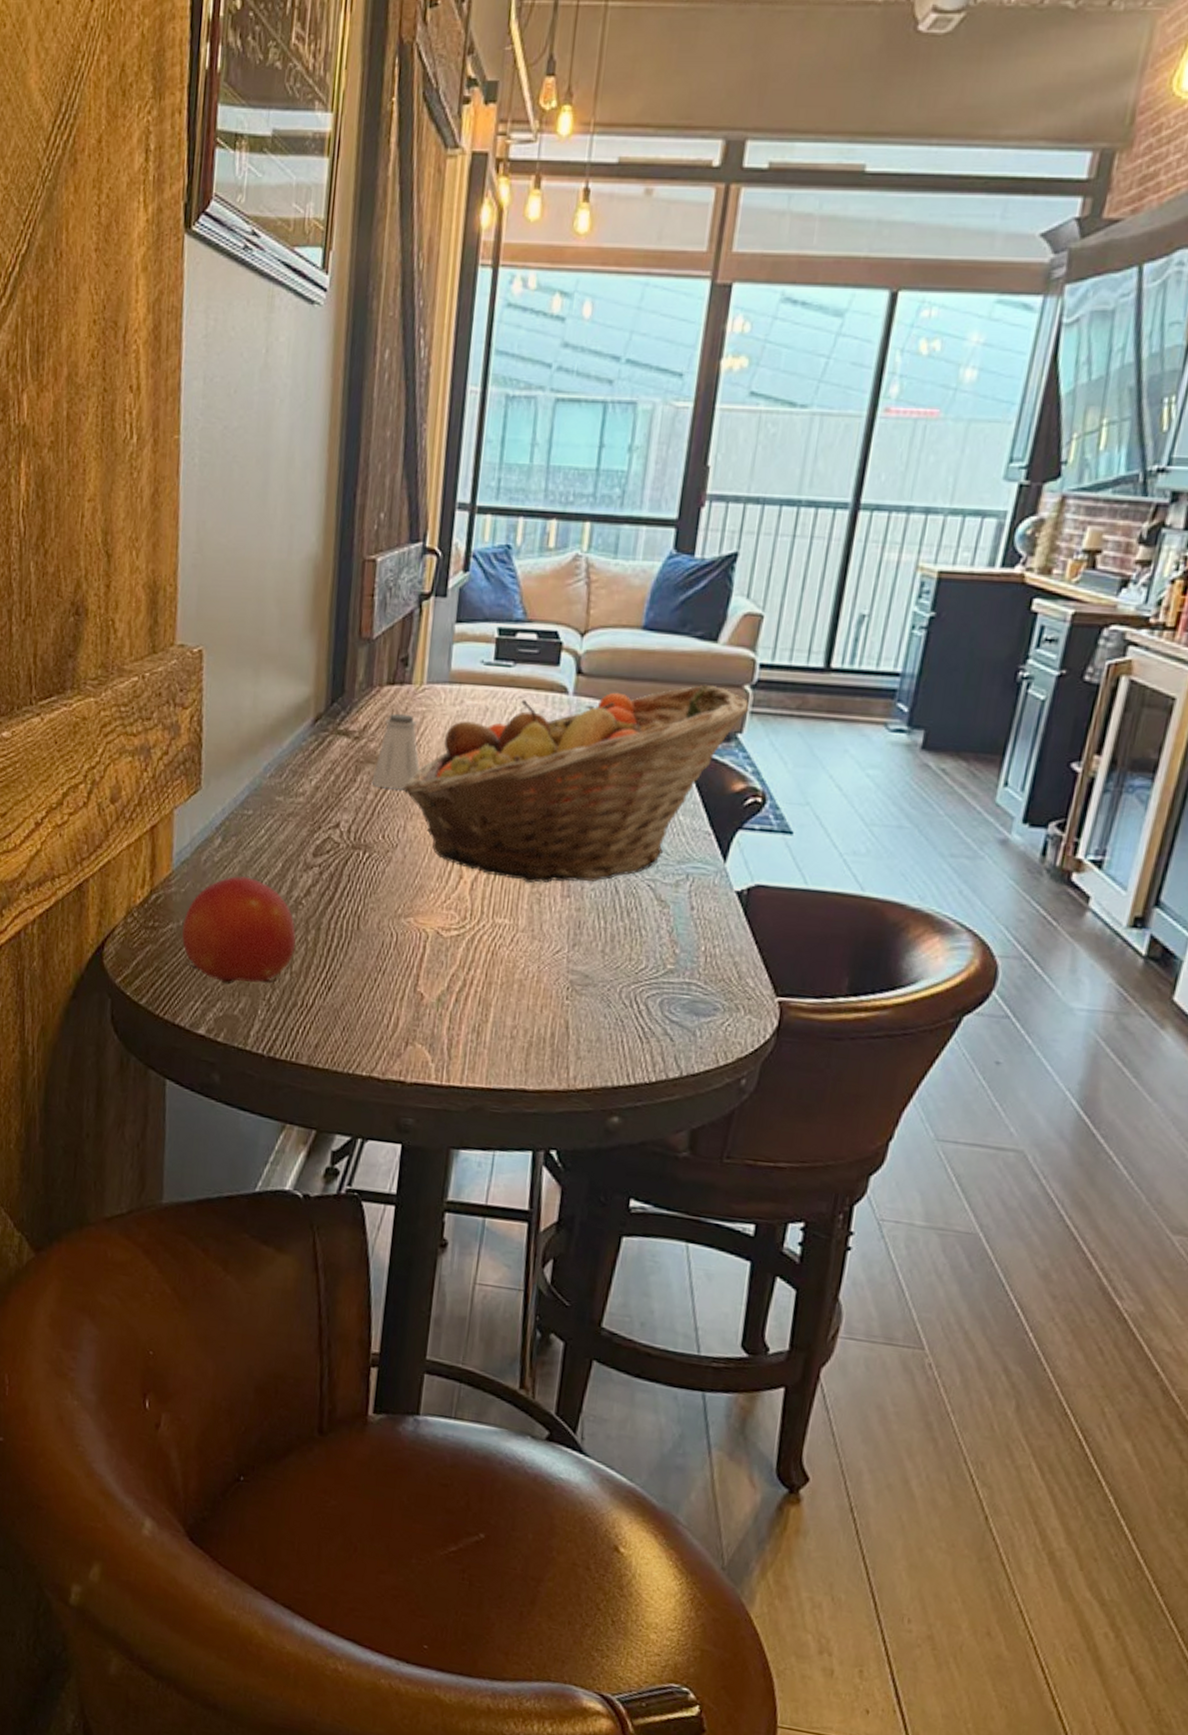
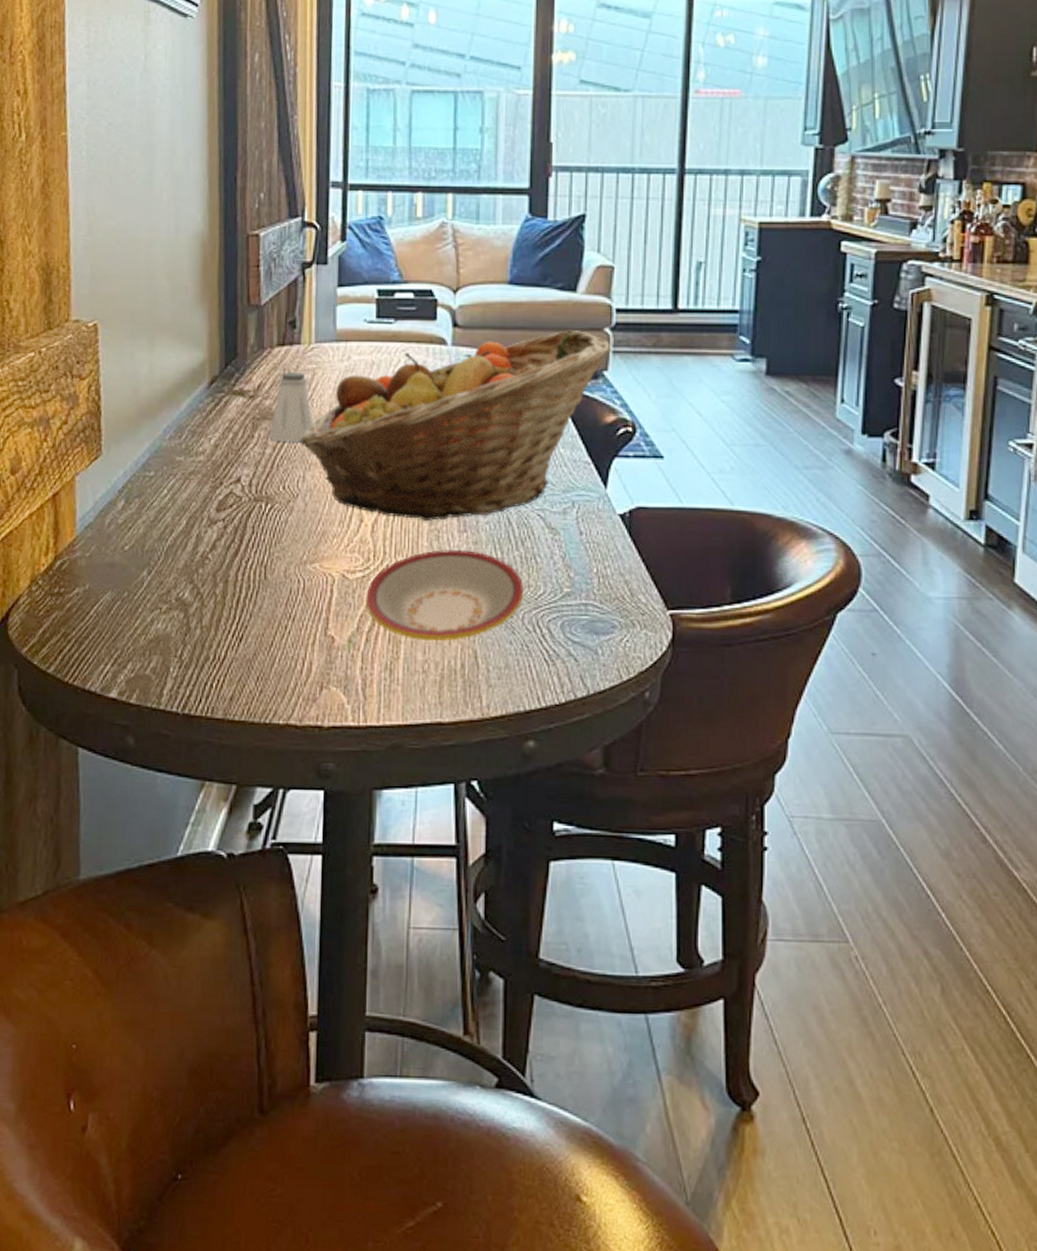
fruit: present [181,876,296,985] -> none [88,536,204,645]
plate: none [458,914,624,1008] -> present [366,549,523,641]

